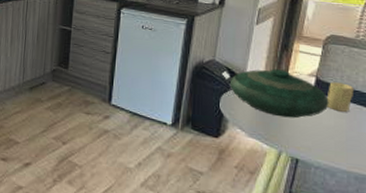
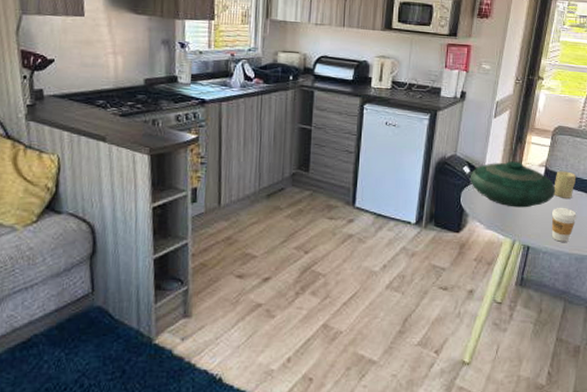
coffee cup: none [324,121,356,159] -> present [551,208,577,242]

